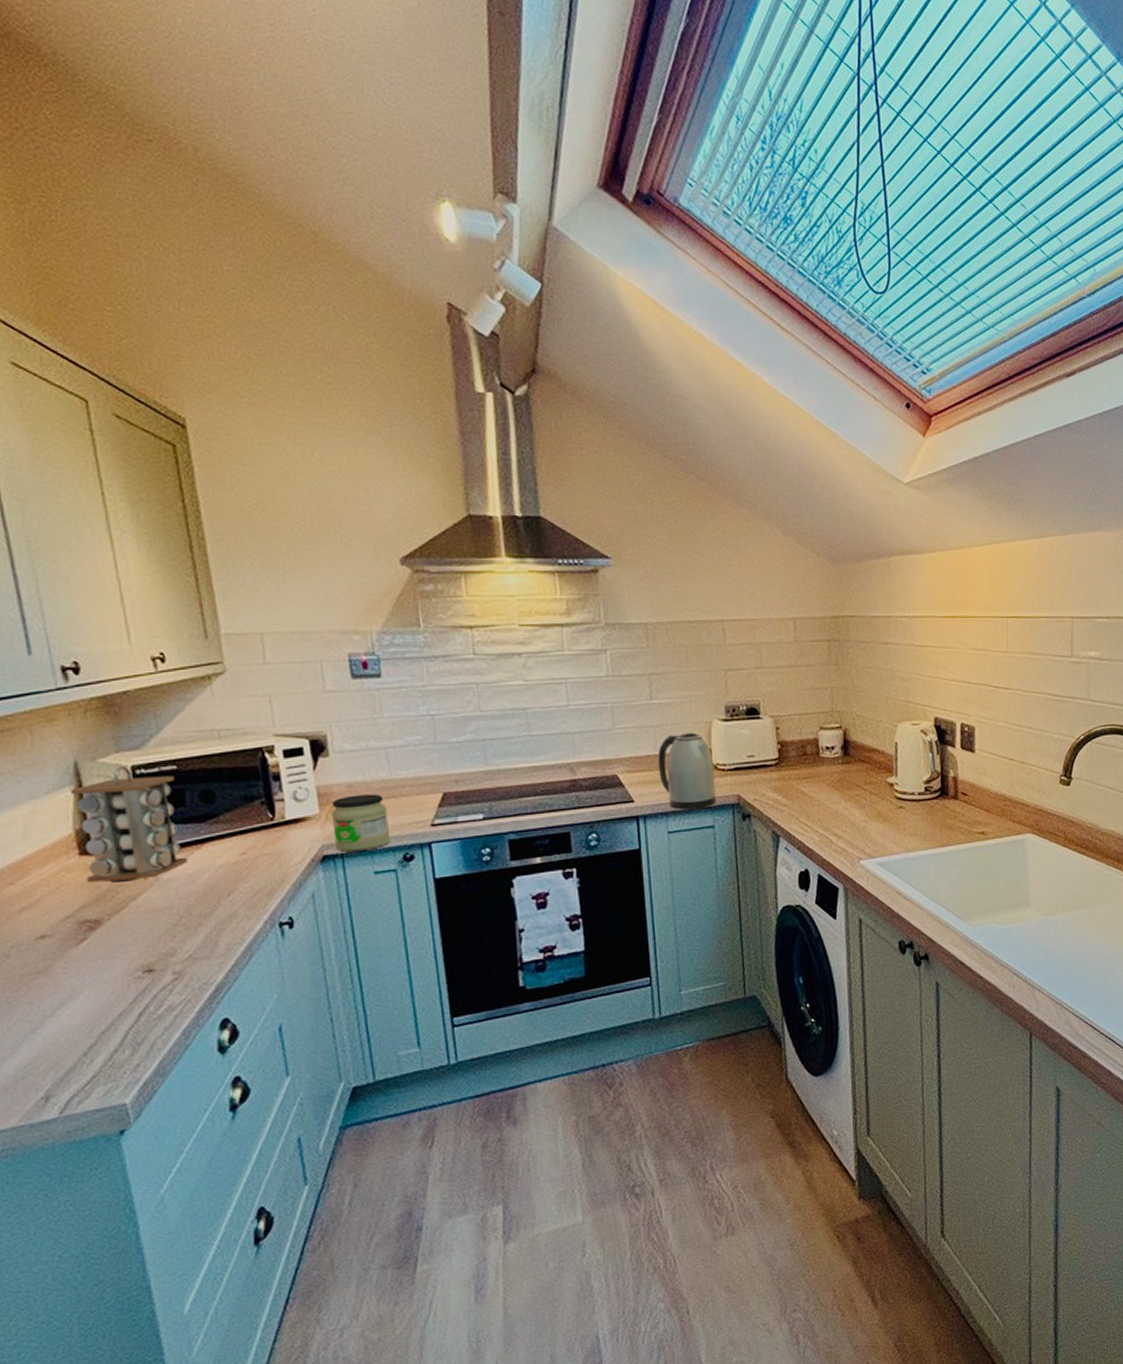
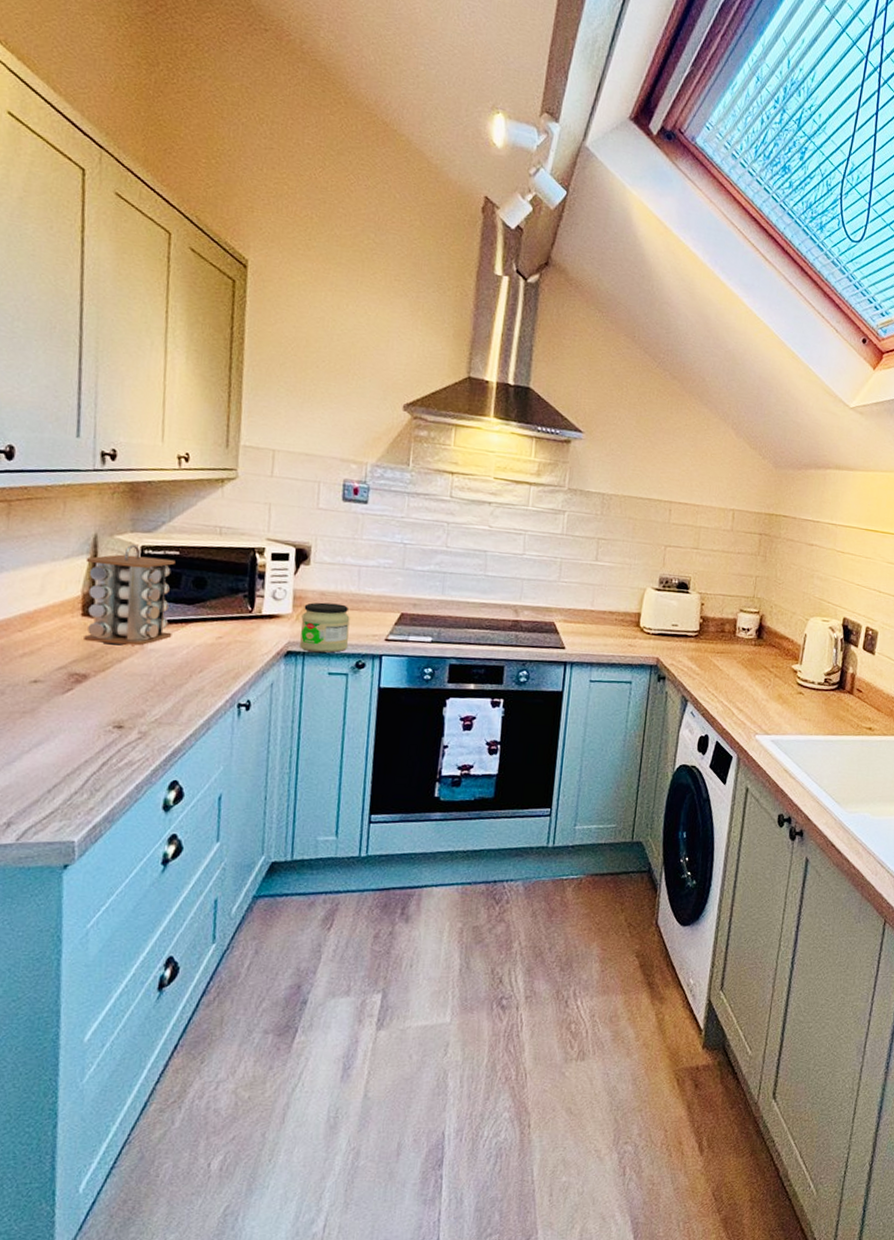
kettle: present [658,732,717,810] -> none [591,595,641,664]

